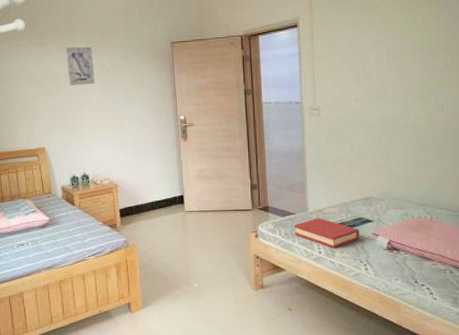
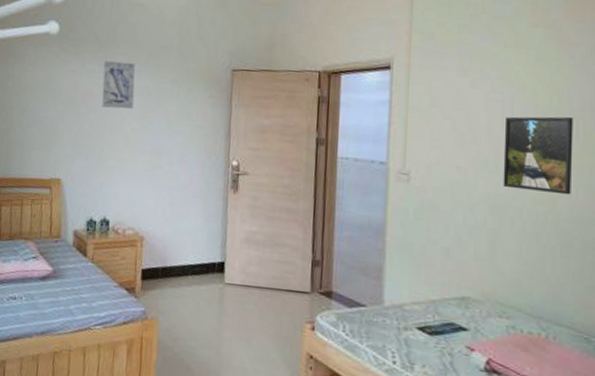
hardback book: present [293,218,360,248] -> none [362,315,449,359]
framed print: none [389,49,443,110] -> present [503,116,573,195]

